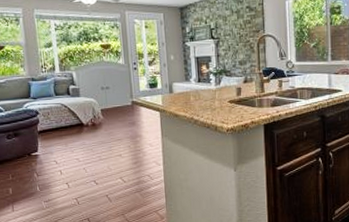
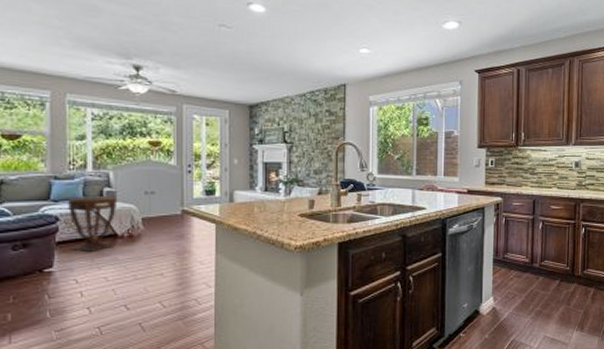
side table: none [44,92,83,139] -> present [68,195,116,253]

